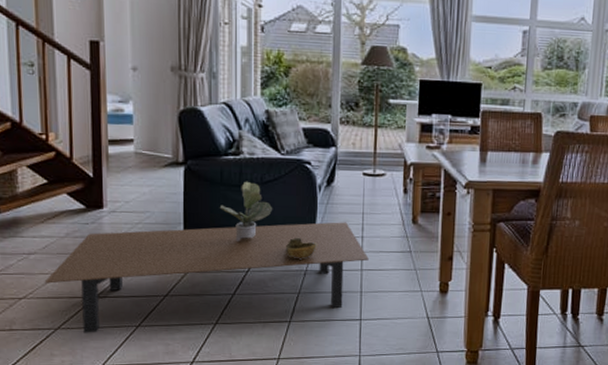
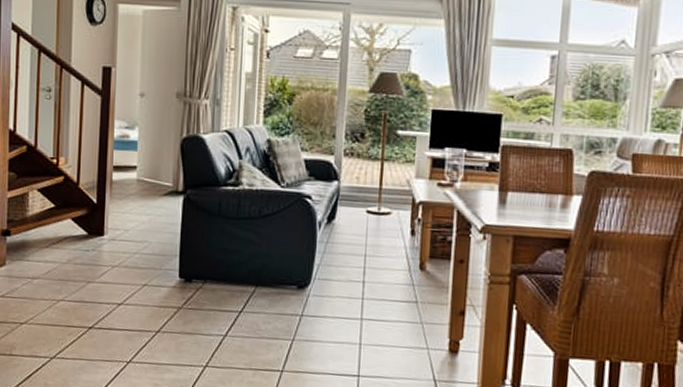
coffee table: present [44,222,369,333] -> none [44,260,370,365]
potted plant: present [219,181,273,241] -> none [215,214,270,278]
decorative bowl: present [286,237,318,260] -> none [281,277,316,303]

